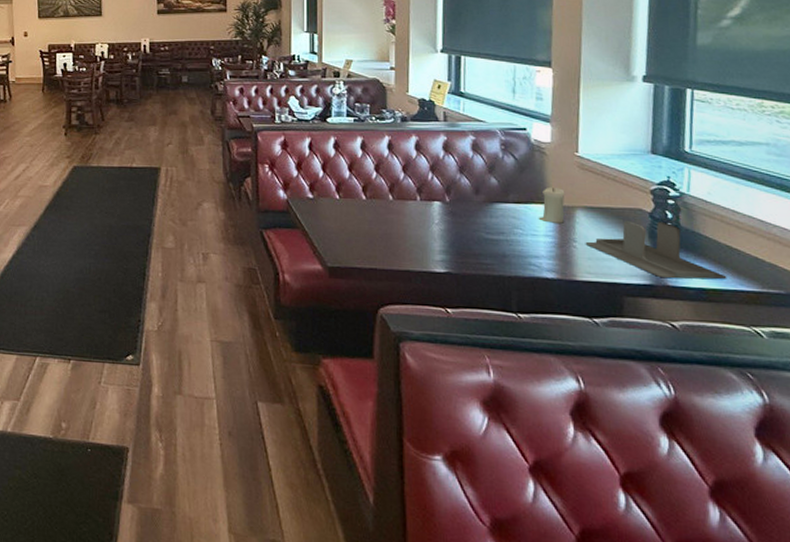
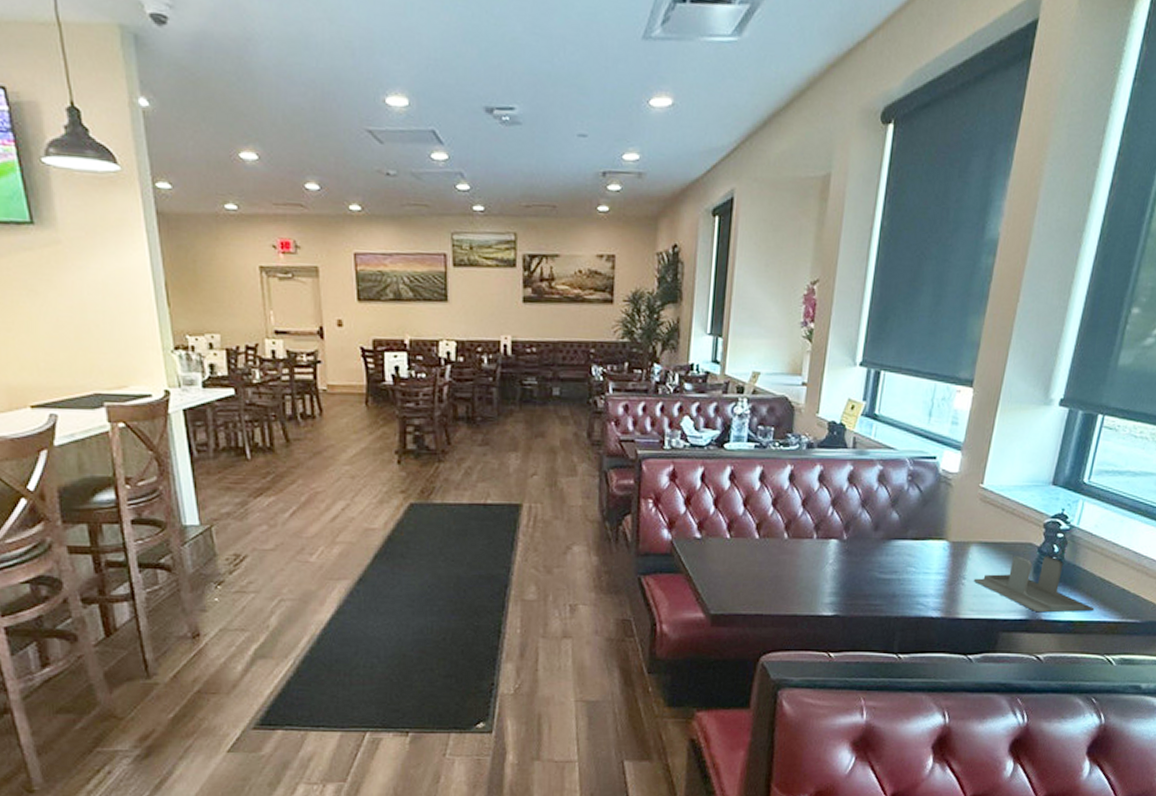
candle: present [538,186,565,224] -> none [933,521,964,560]

